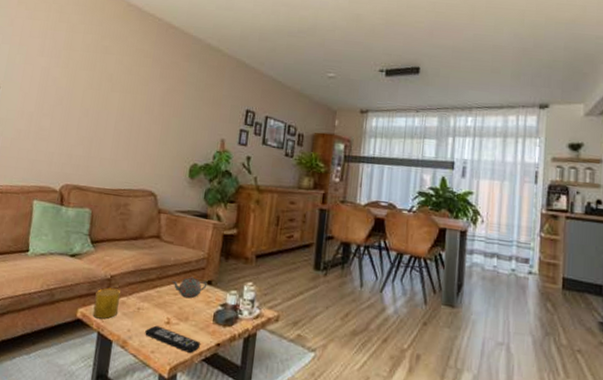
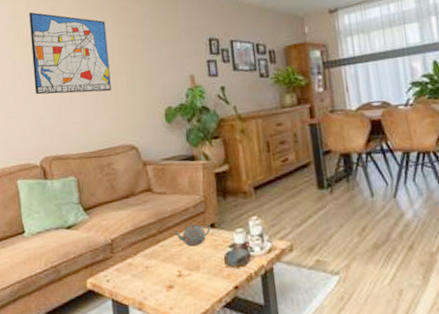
wall art: none [71,45,154,137] -> present [29,12,111,95]
cup: present [92,287,120,319] -> none [100,251,128,286]
remote control: present [145,325,201,353] -> none [159,280,219,302]

